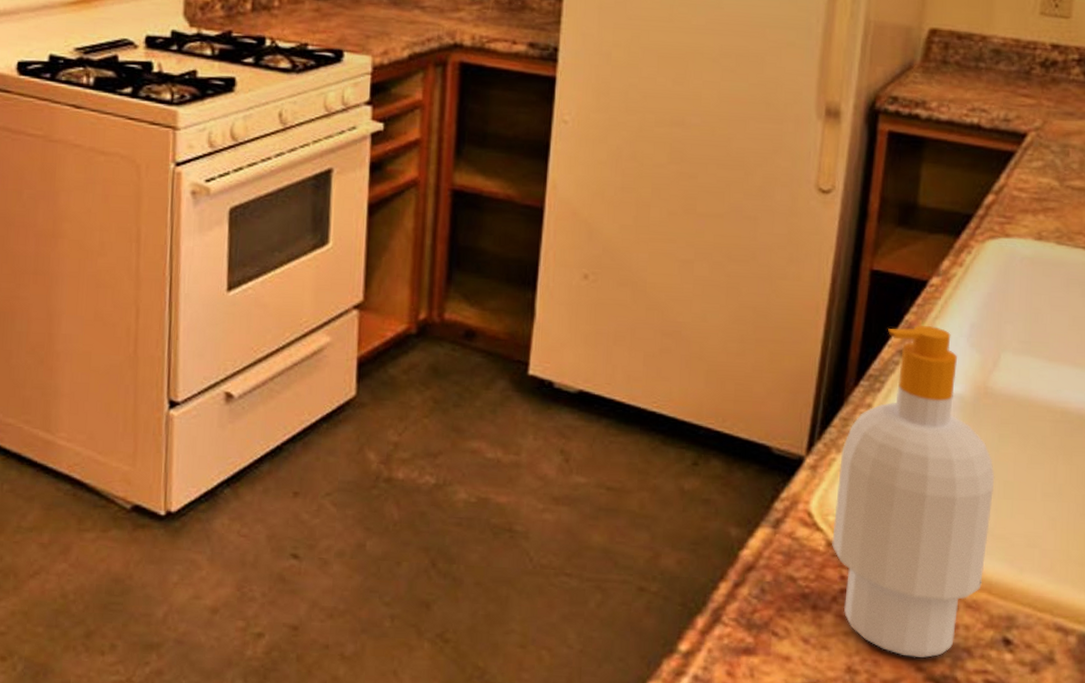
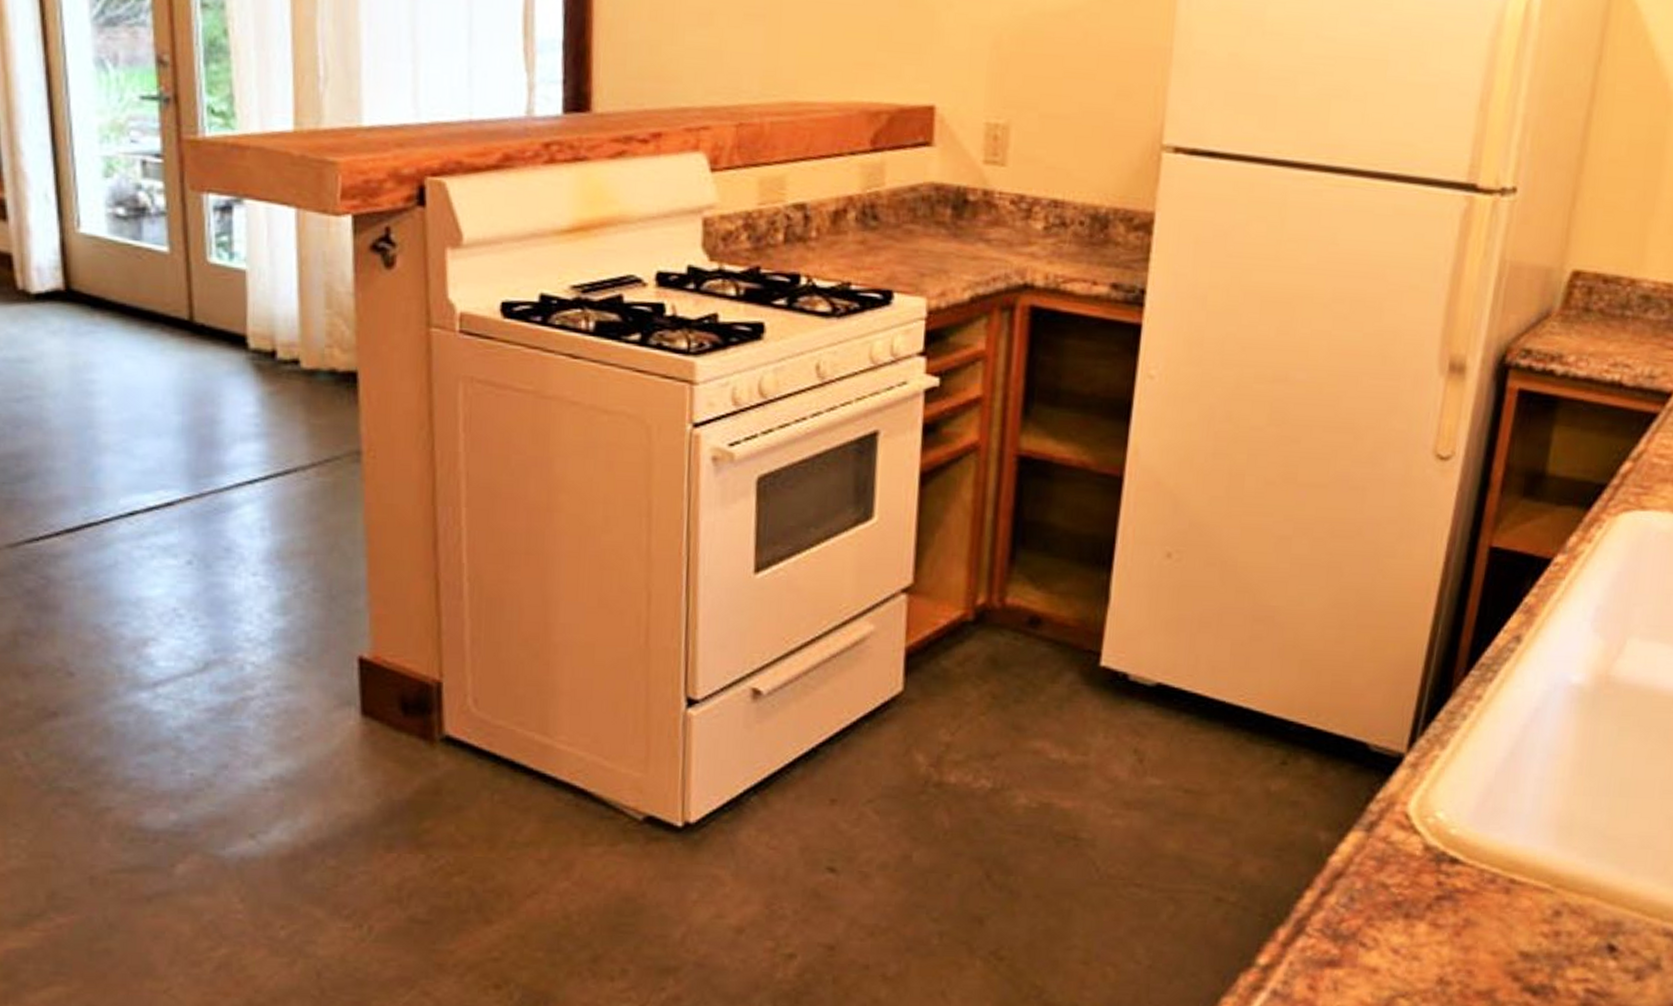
soap bottle: present [832,325,995,658] -> none [1429,608,1611,967]

